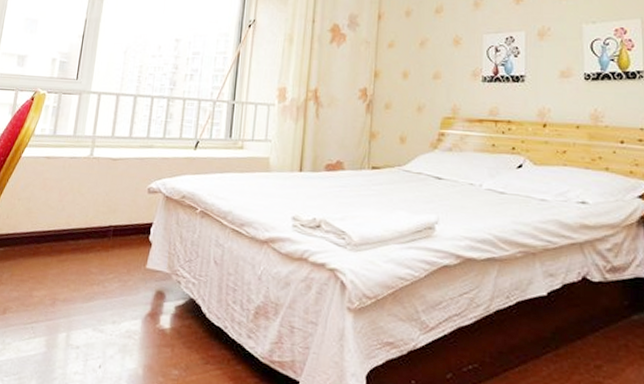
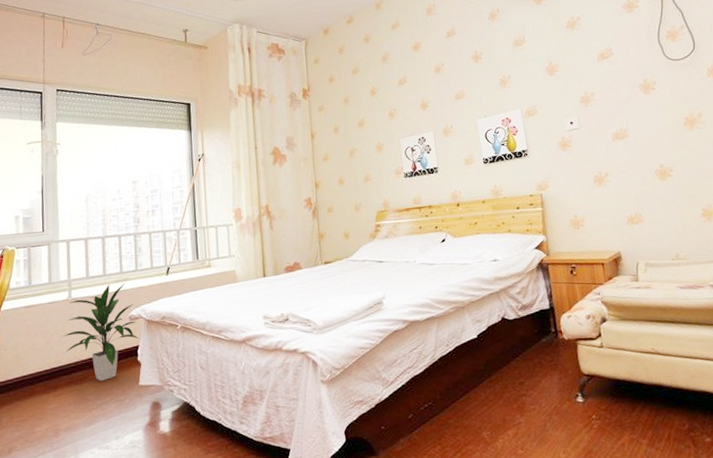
indoor plant: none [76,148,155,255] -> present [63,283,139,382]

